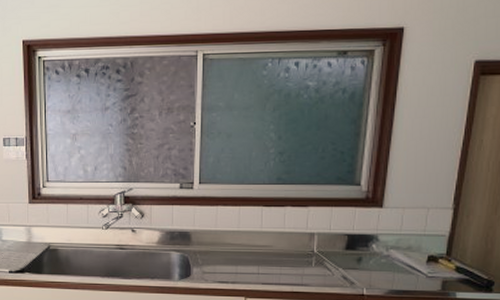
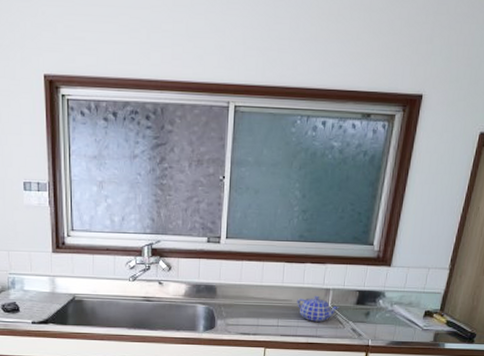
teapot: none [278,240,326,269] -> present [297,295,339,322]

